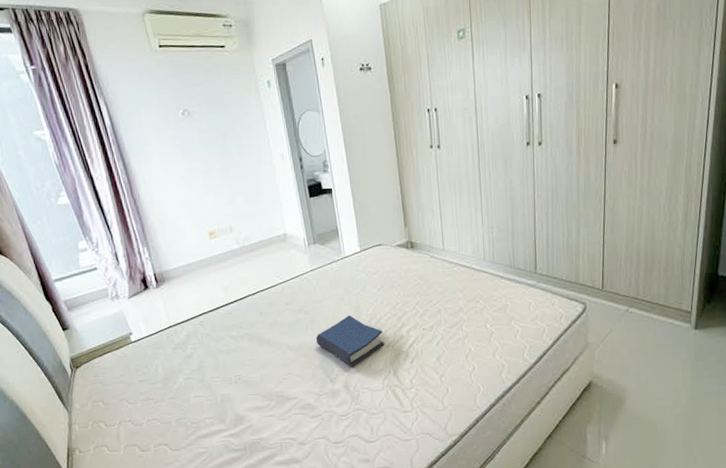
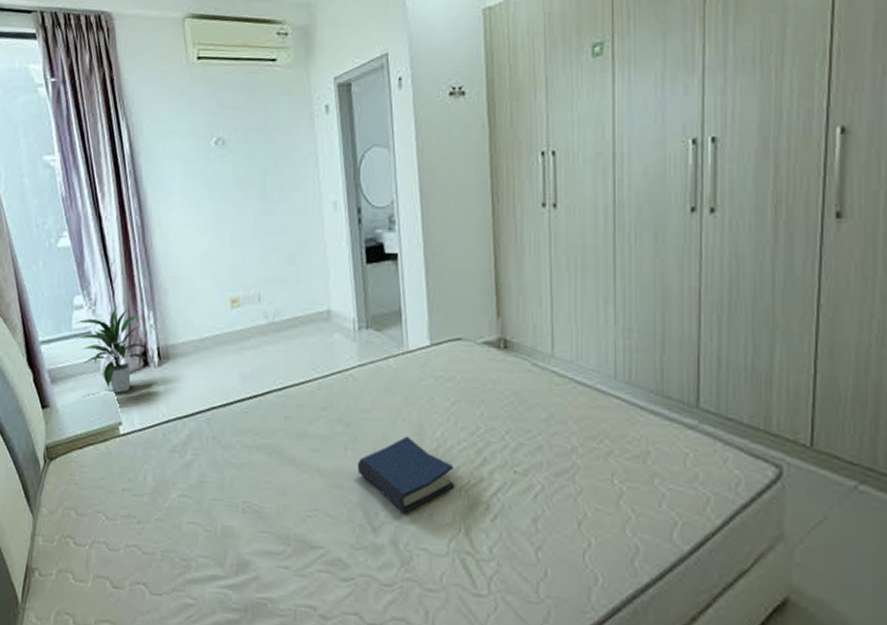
indoor plant: none [81,246,148,312] -> present [74,306,150,393]

